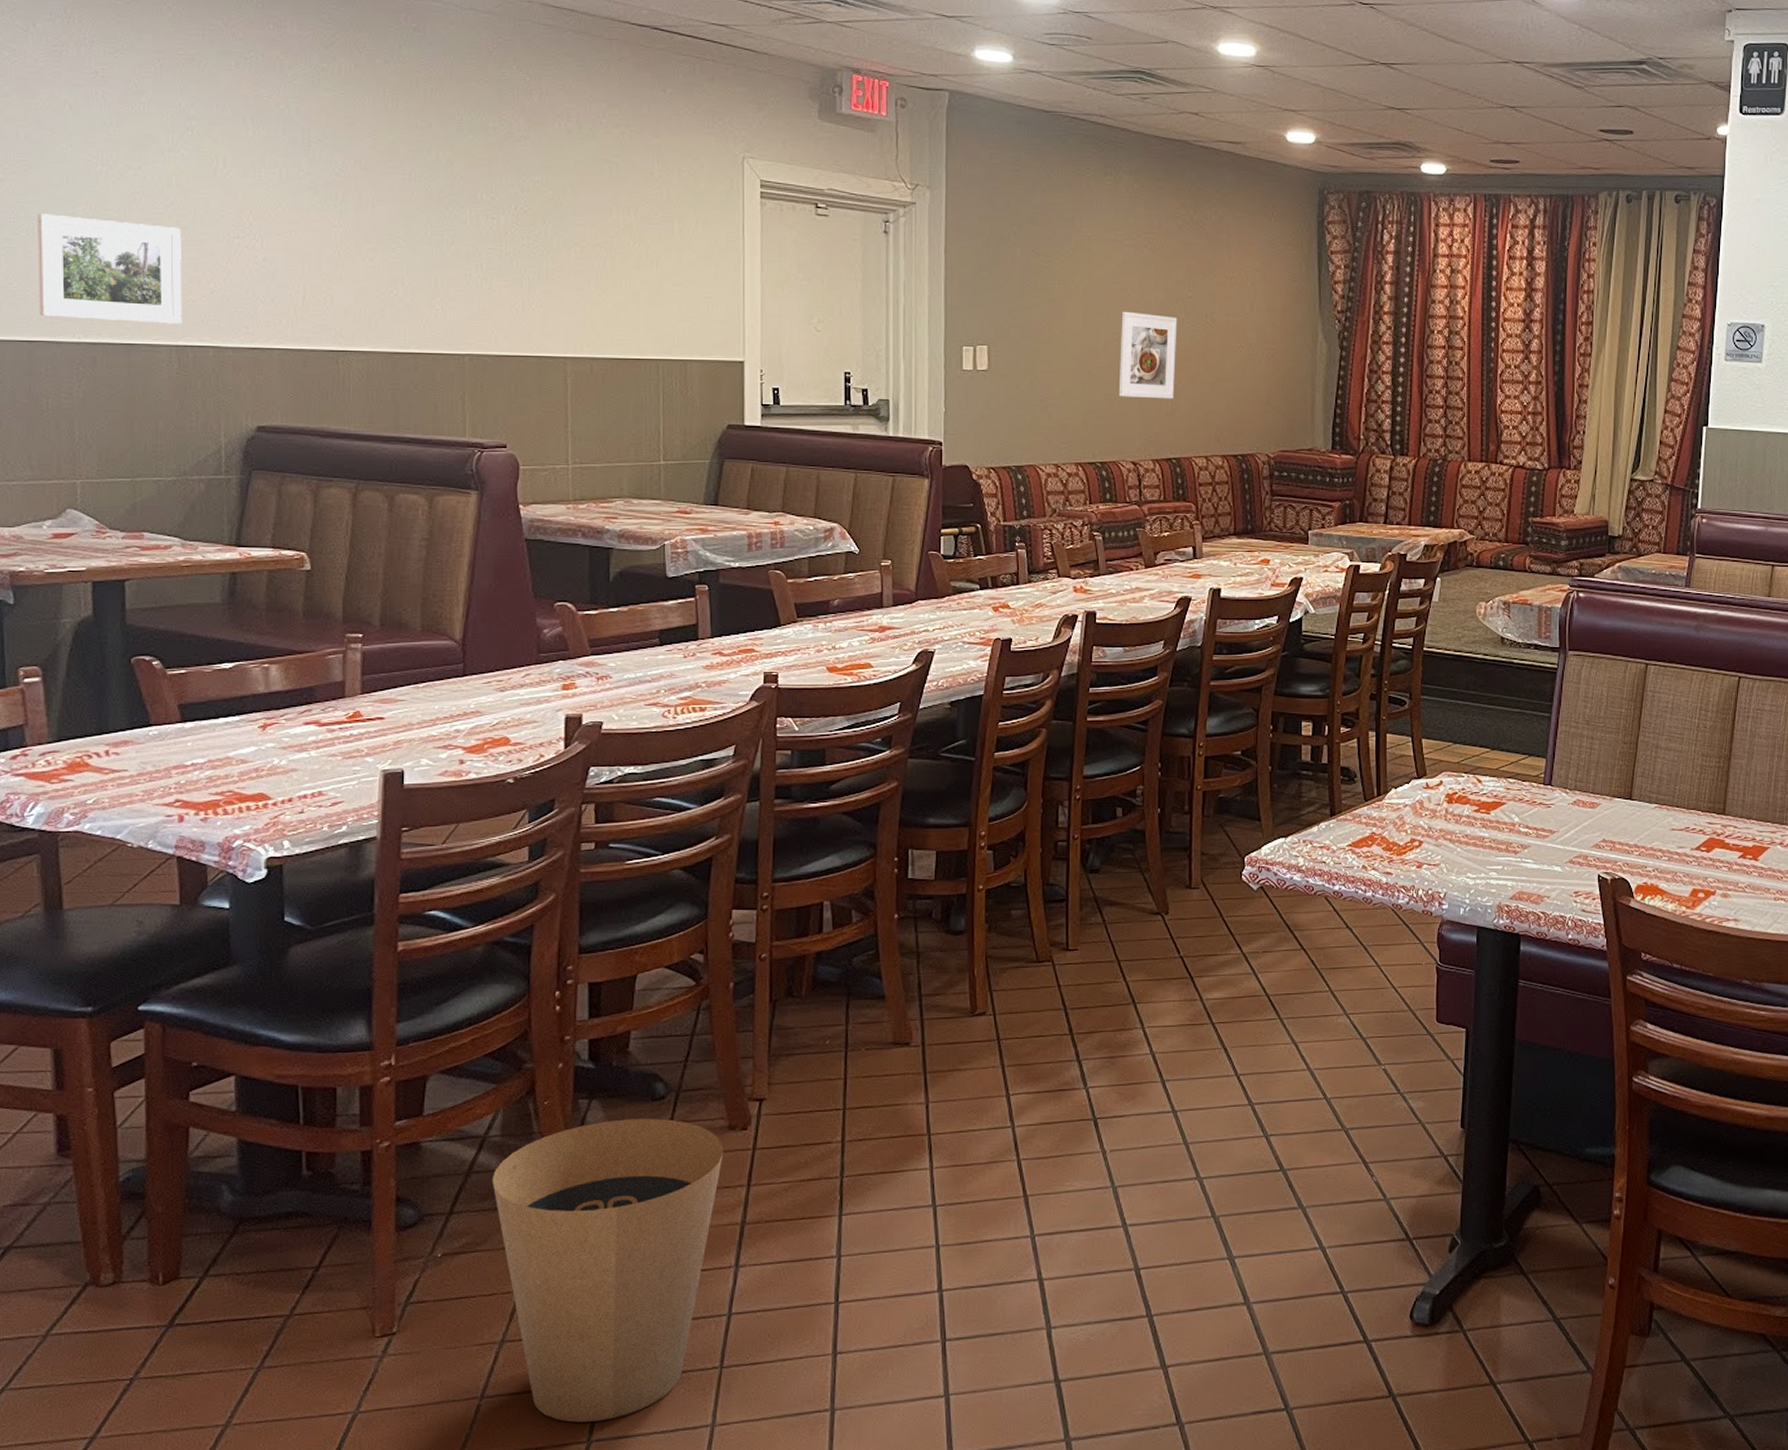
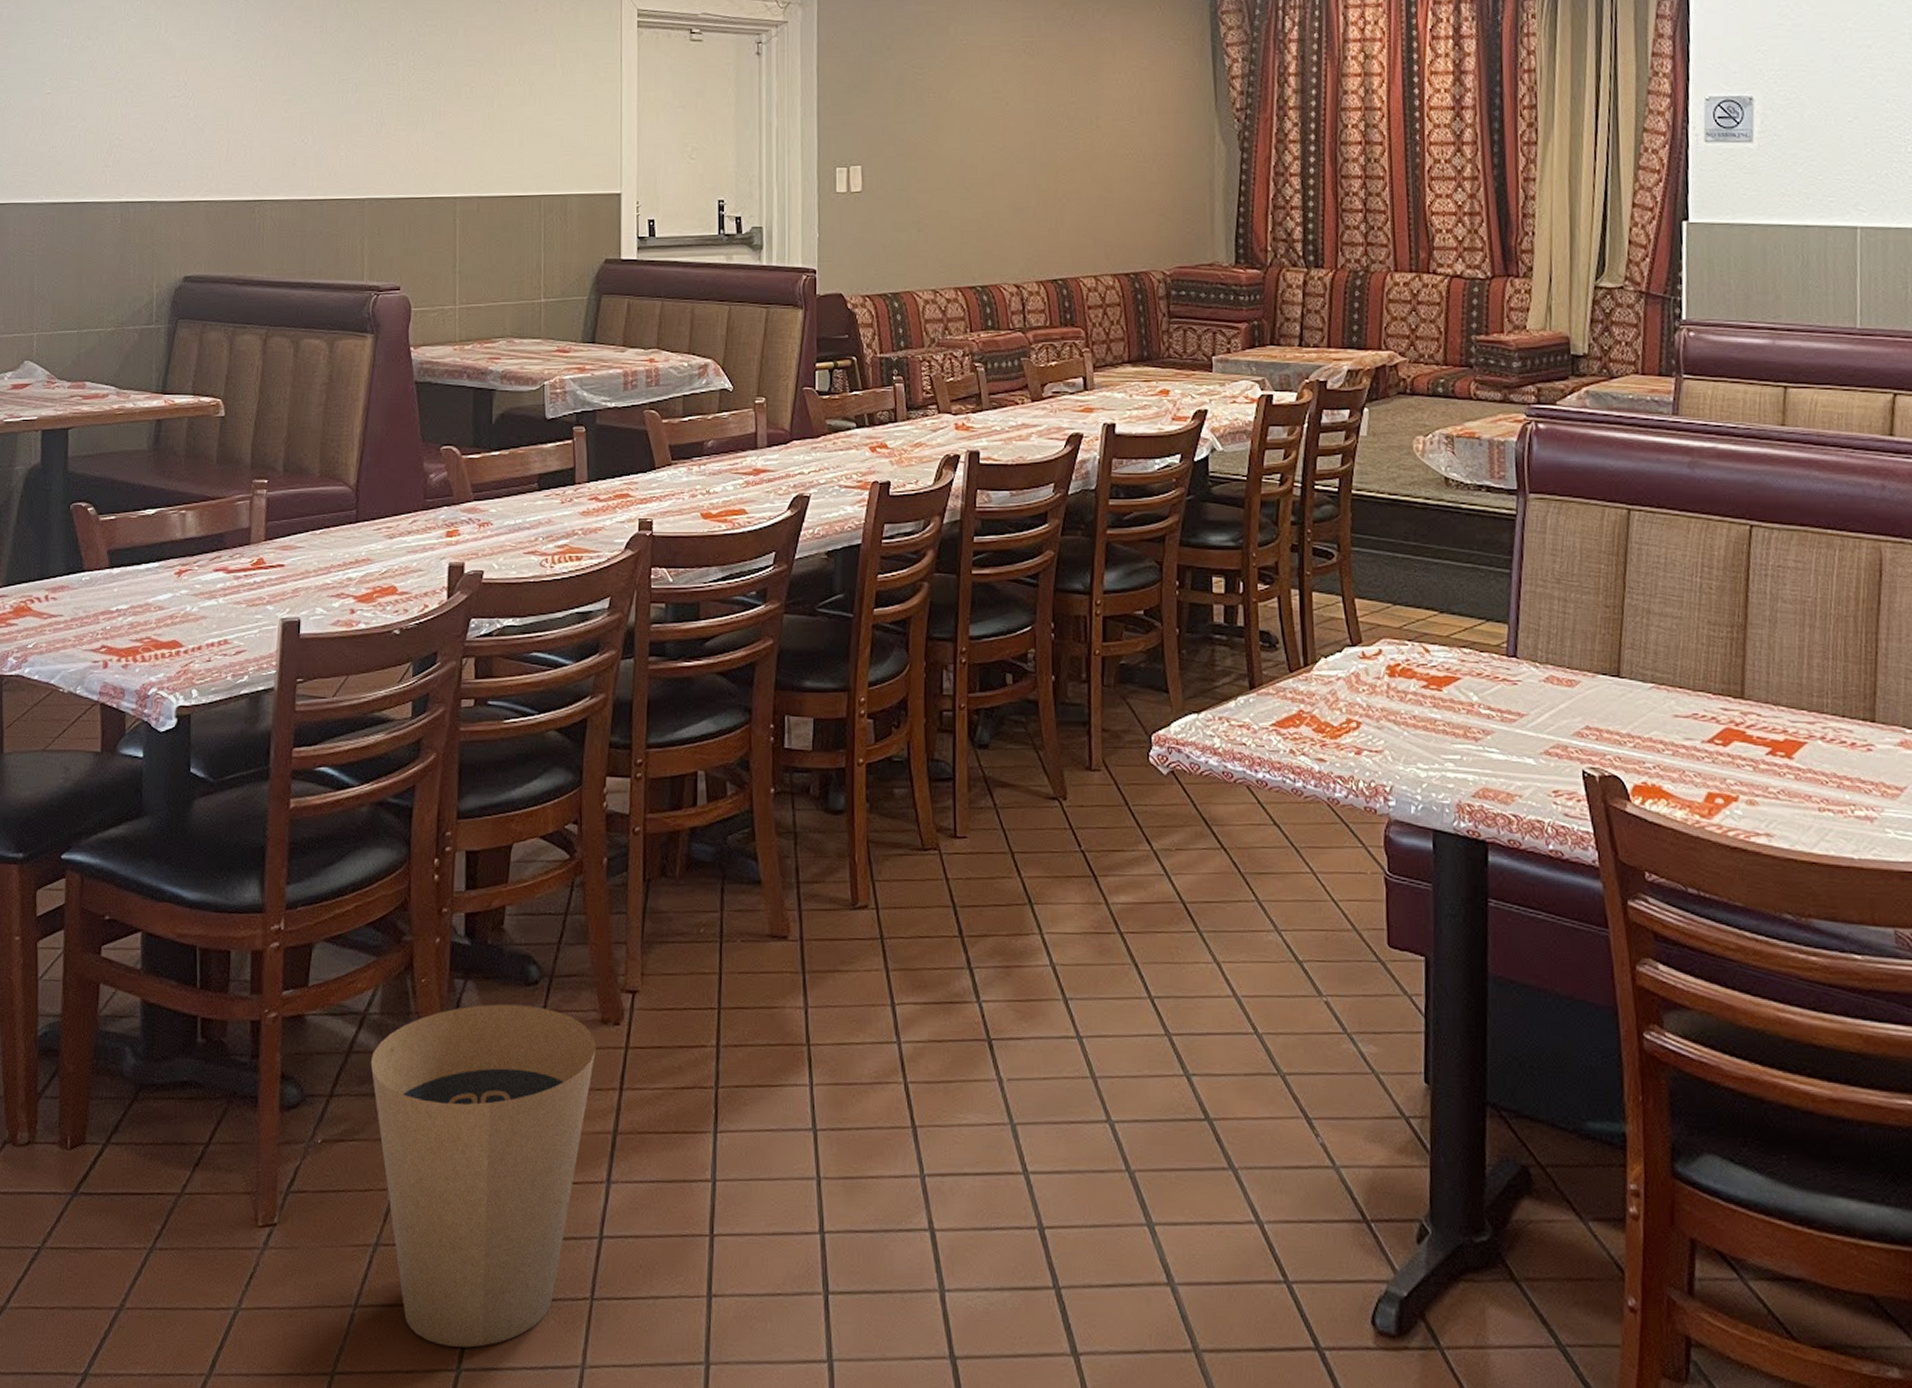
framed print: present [37,214,183,324] -> none [11,85,128,182]
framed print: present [1118,311,1177,399] -> none [998,121,1060,215]

